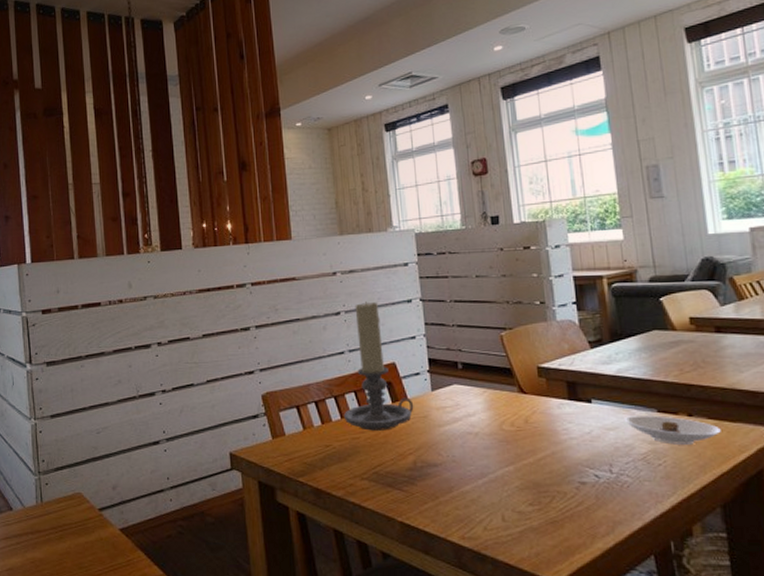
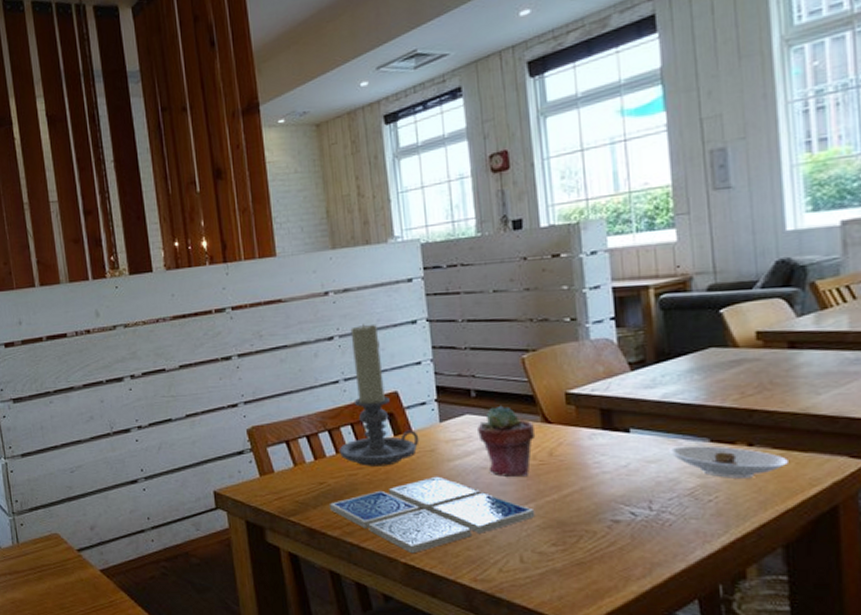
drink coaster: none [334,440,514,513] -> present [329,476,535,554]
potted succulent: none [464,377,514,441] -> present [478,405,536,477]

